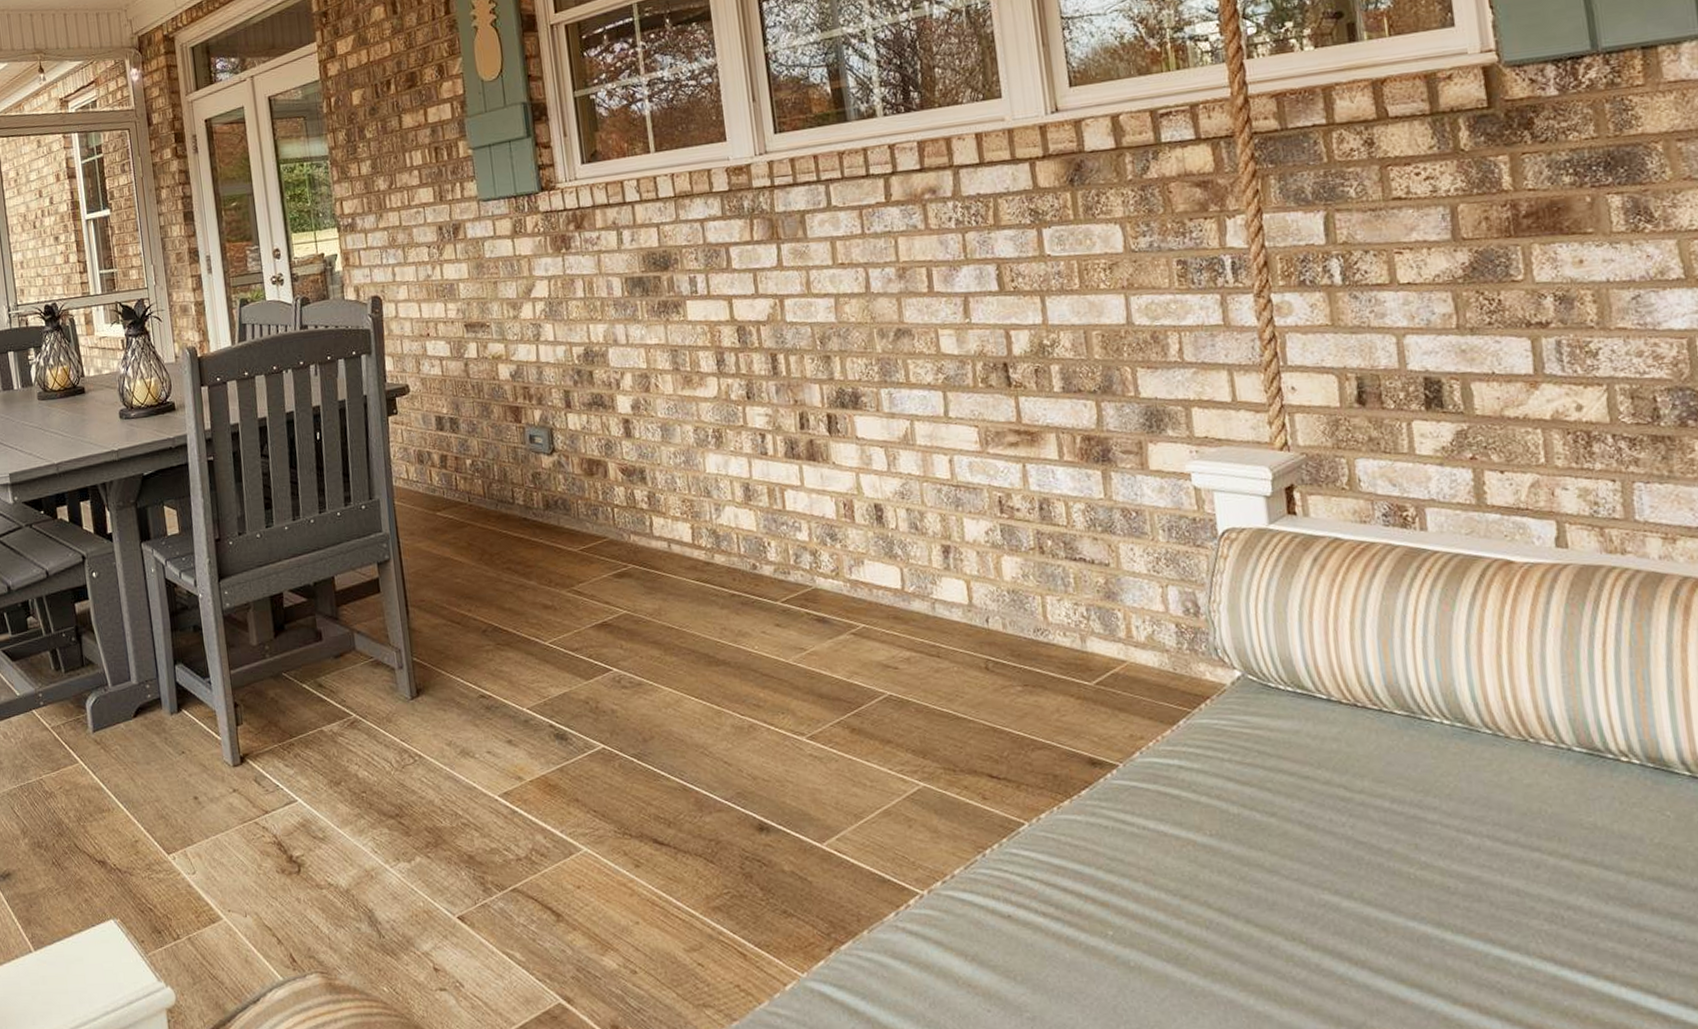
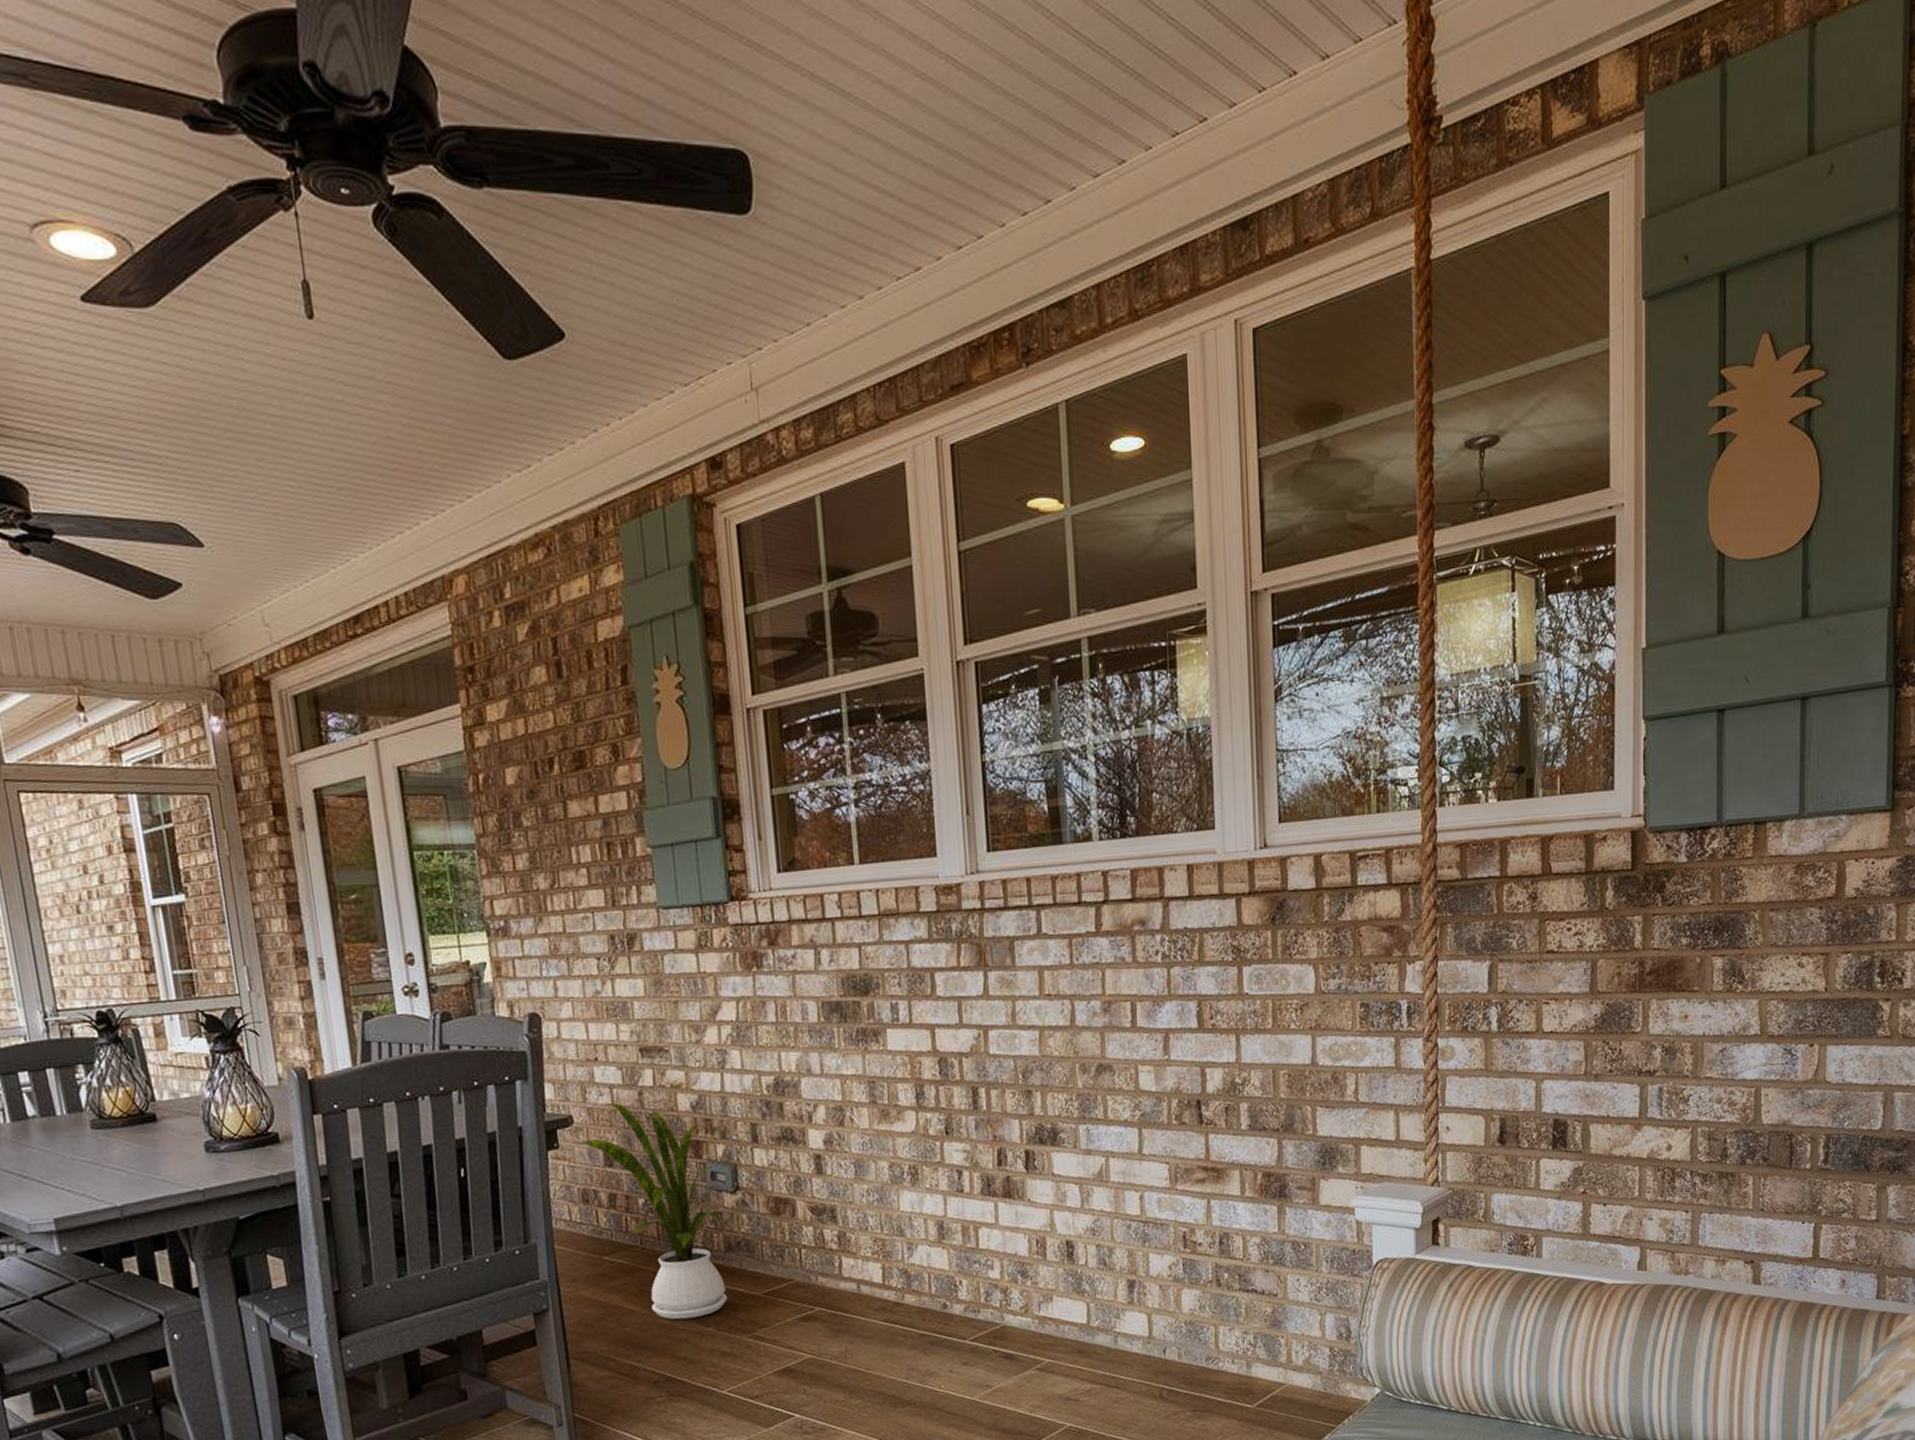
house plant: none [418,372,548,573] -> present [583,1102,728,1320]

